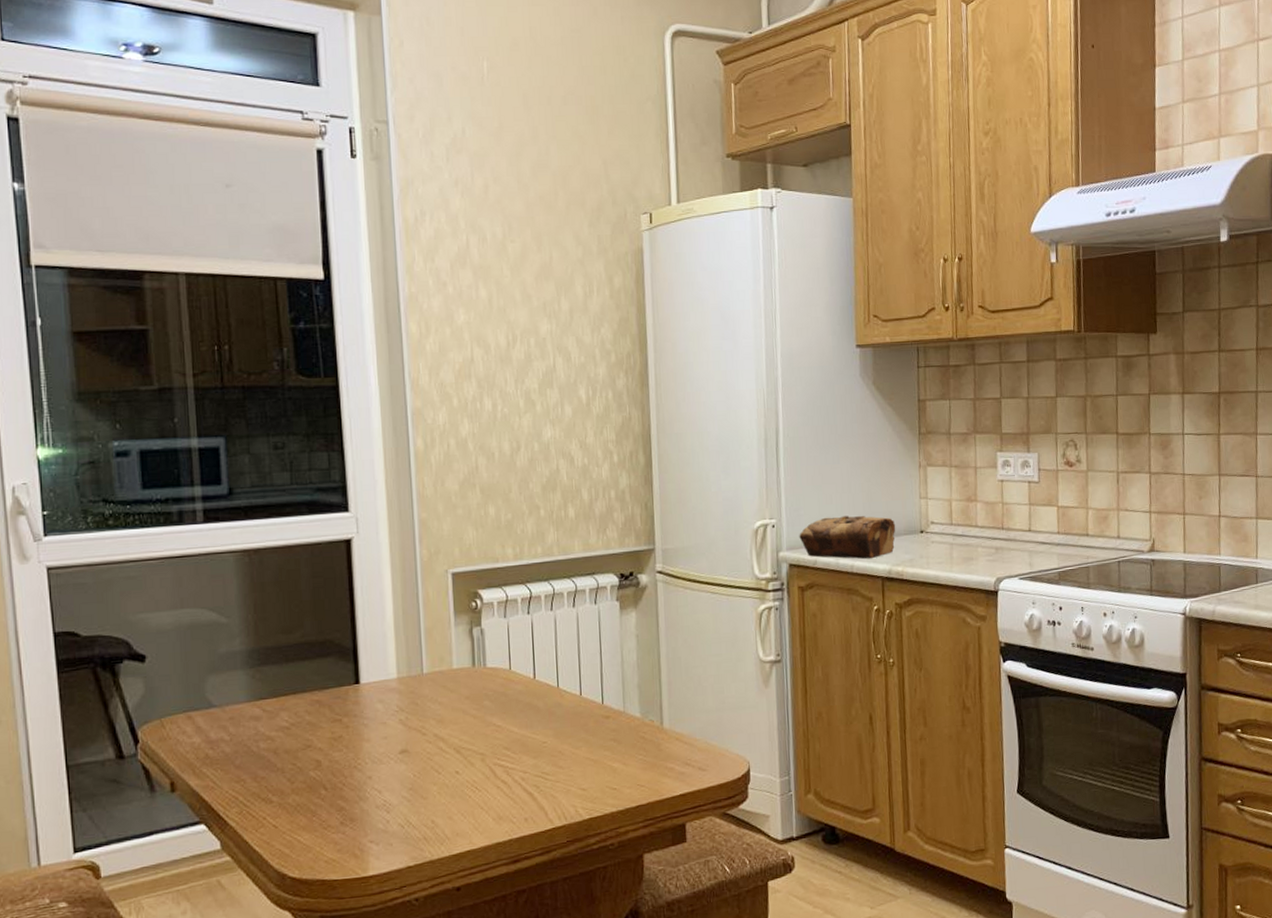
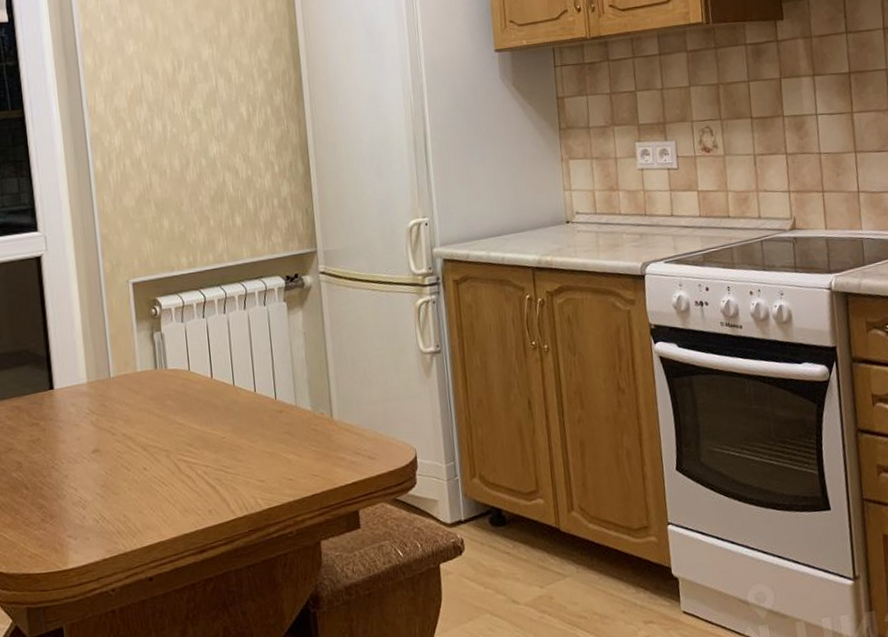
bread loaf: present [799,515,896,560] -> none [451,209,543,252]

